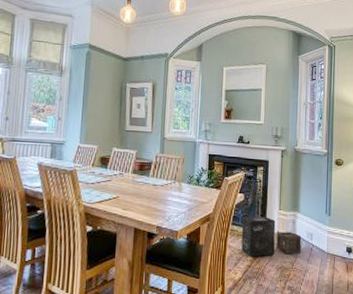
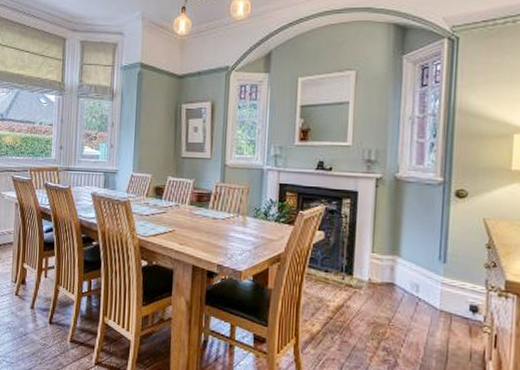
speaker: present [241,216,302,257] -> none [320,258,403,309]

